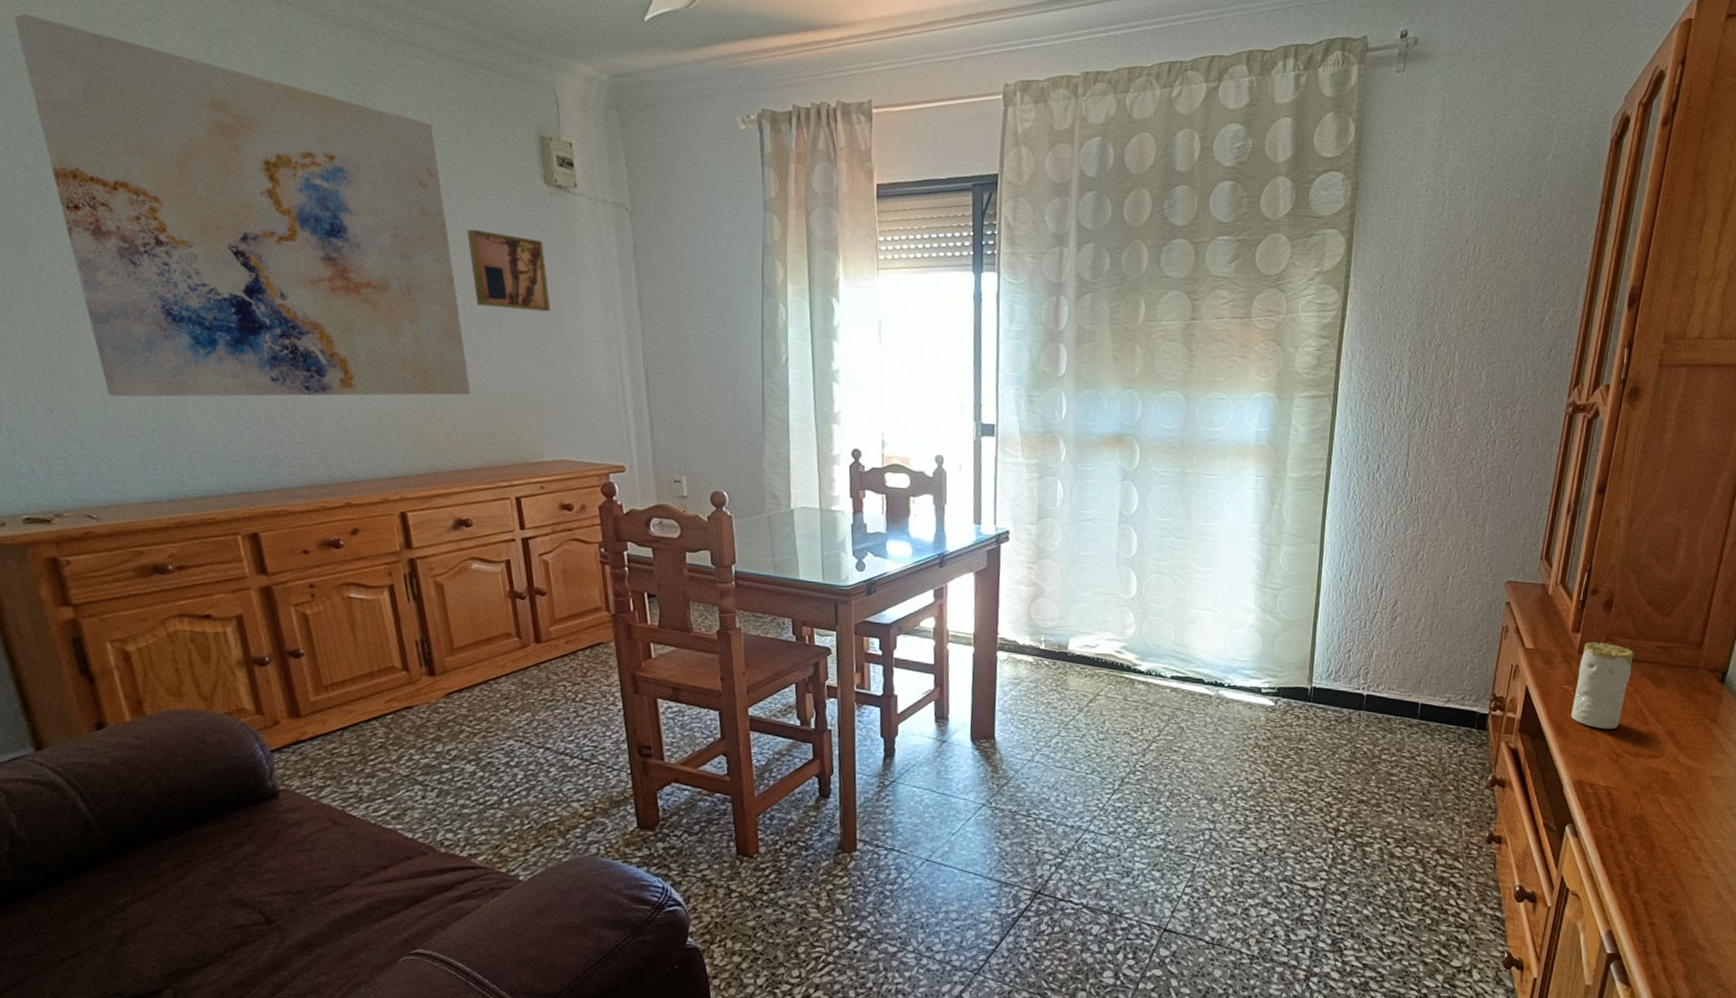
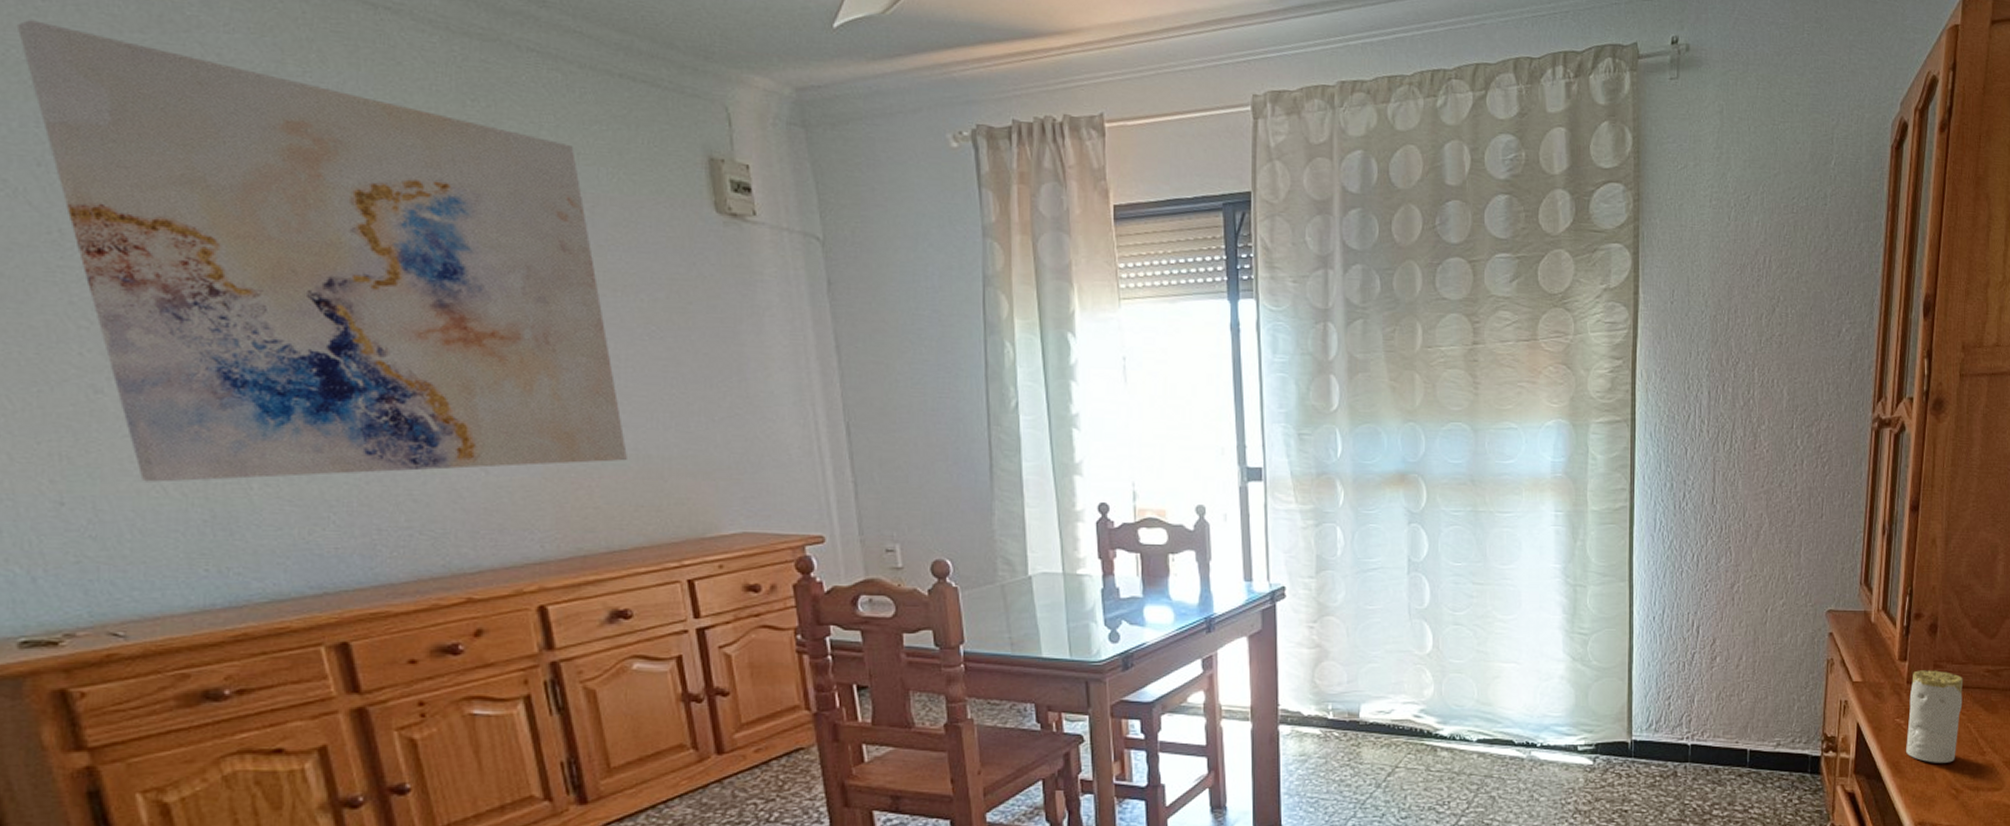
wall art: present [467,229,550,312] -> none [620,267,726,360]

